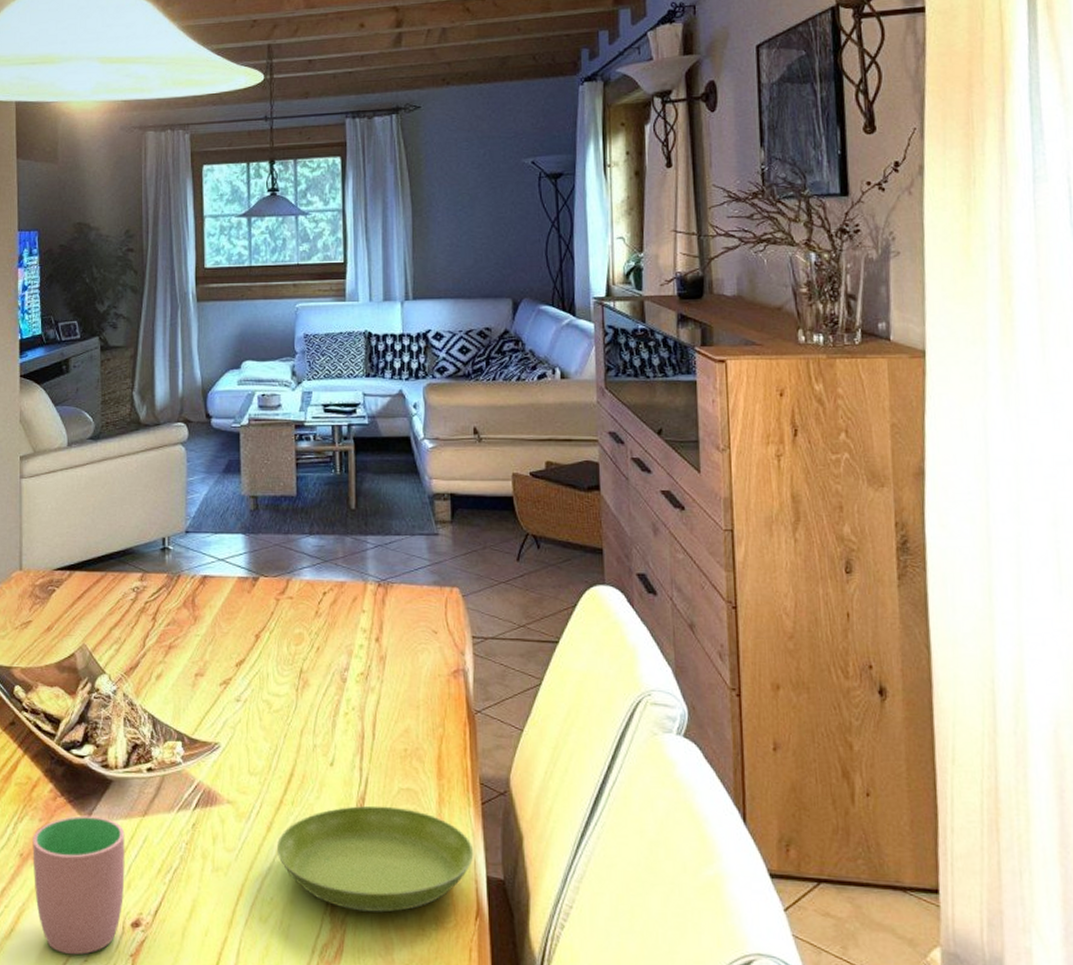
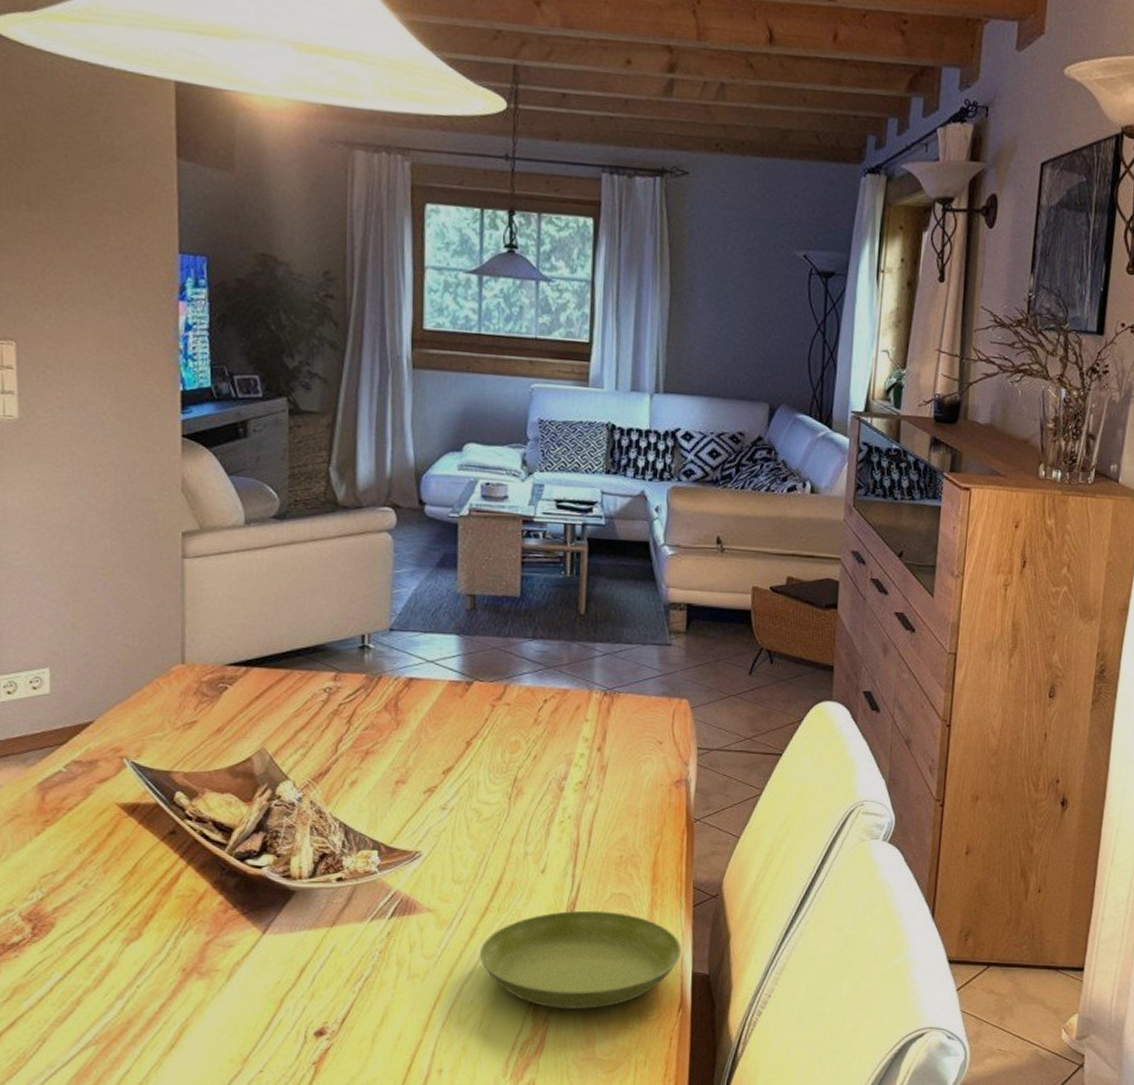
cup: present [32,815,125,955] -> none [198,927,309,1067]

